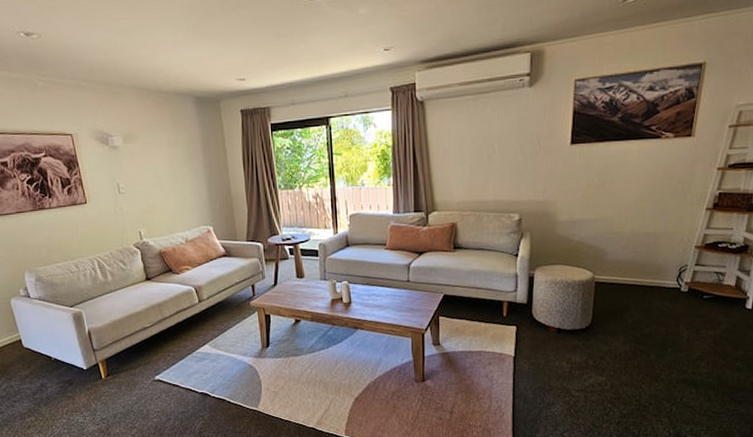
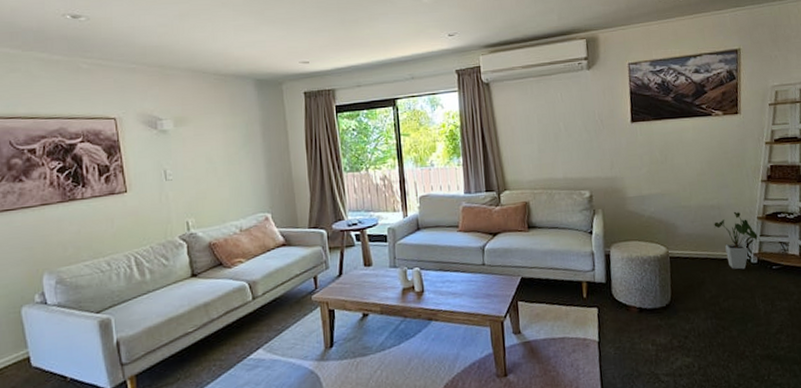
house plant: none [647,239,692,298] -> present [714,211,758,270]

